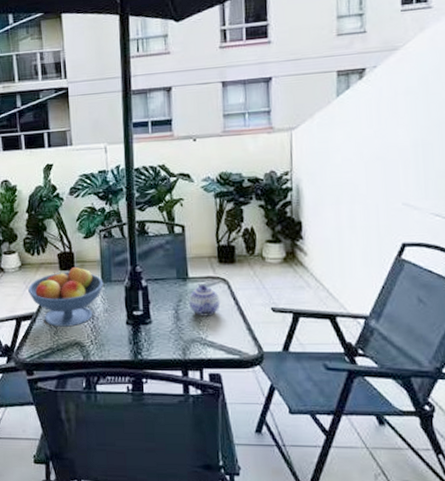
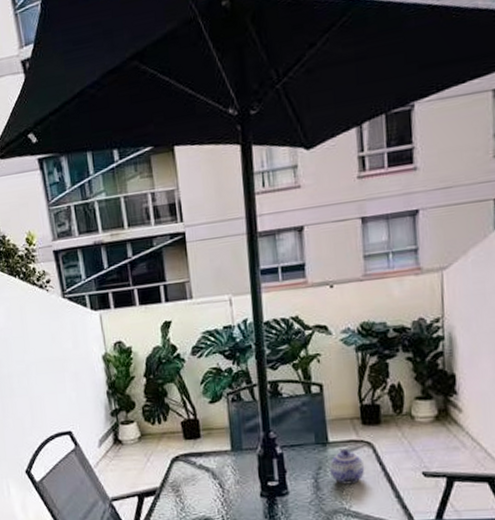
fruit bowl: present [28,265,104,327] -> none [150,433,234,502]

